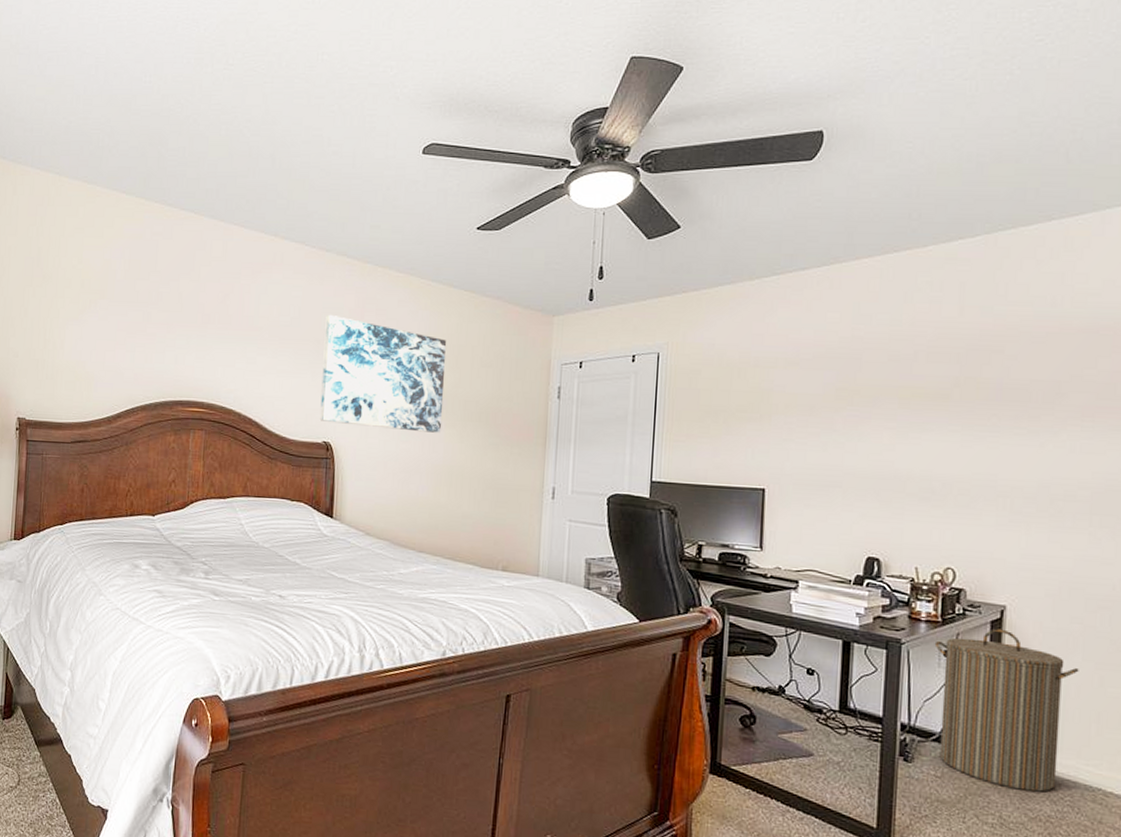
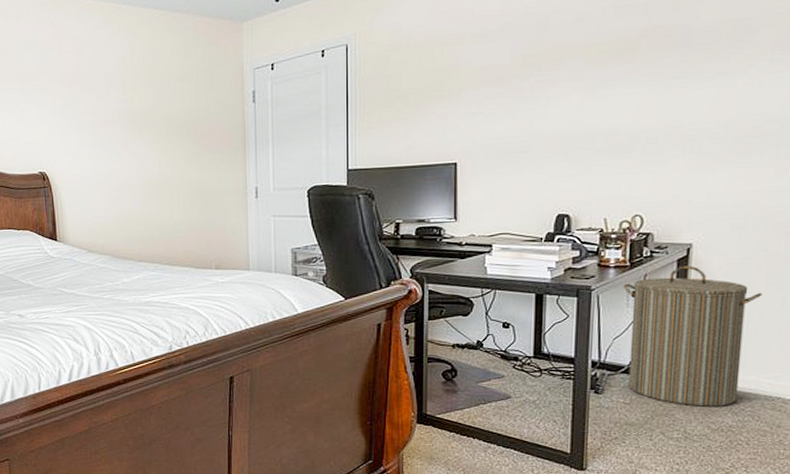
wall art: present [319,314,447,433] -> none [26,50,147,154]

